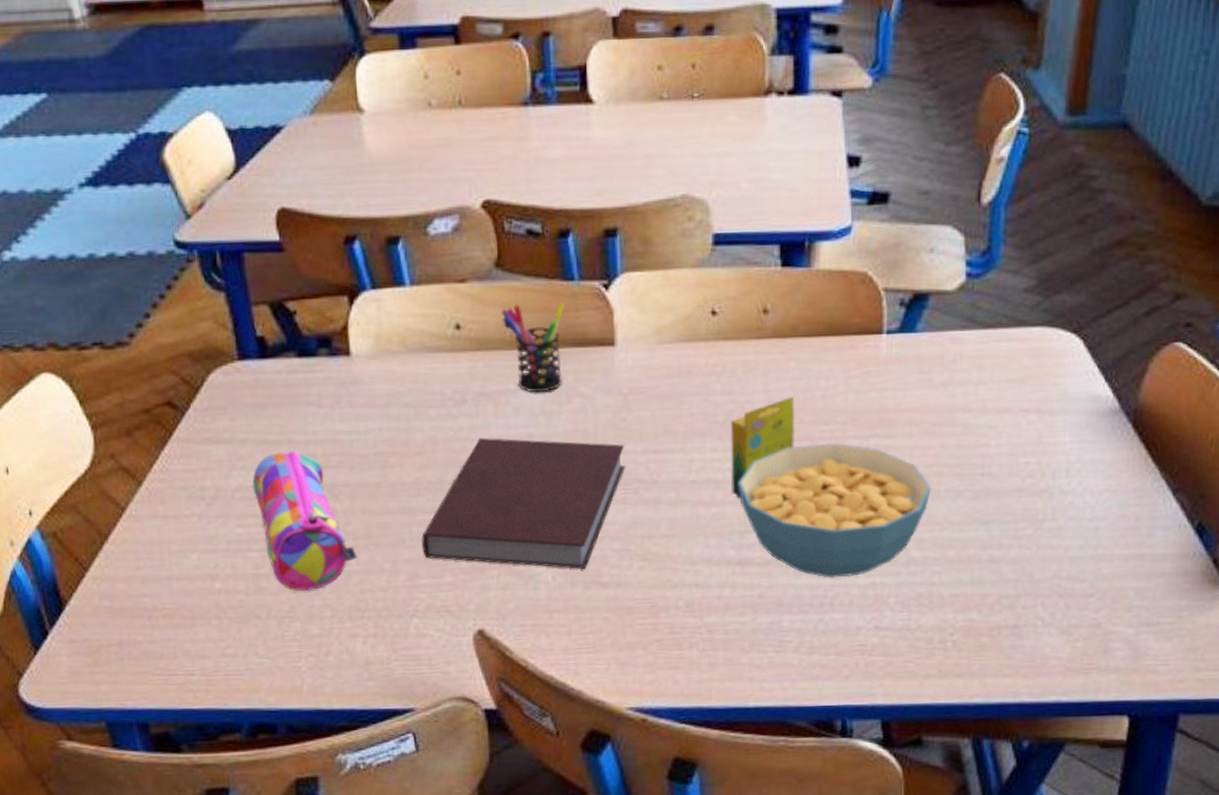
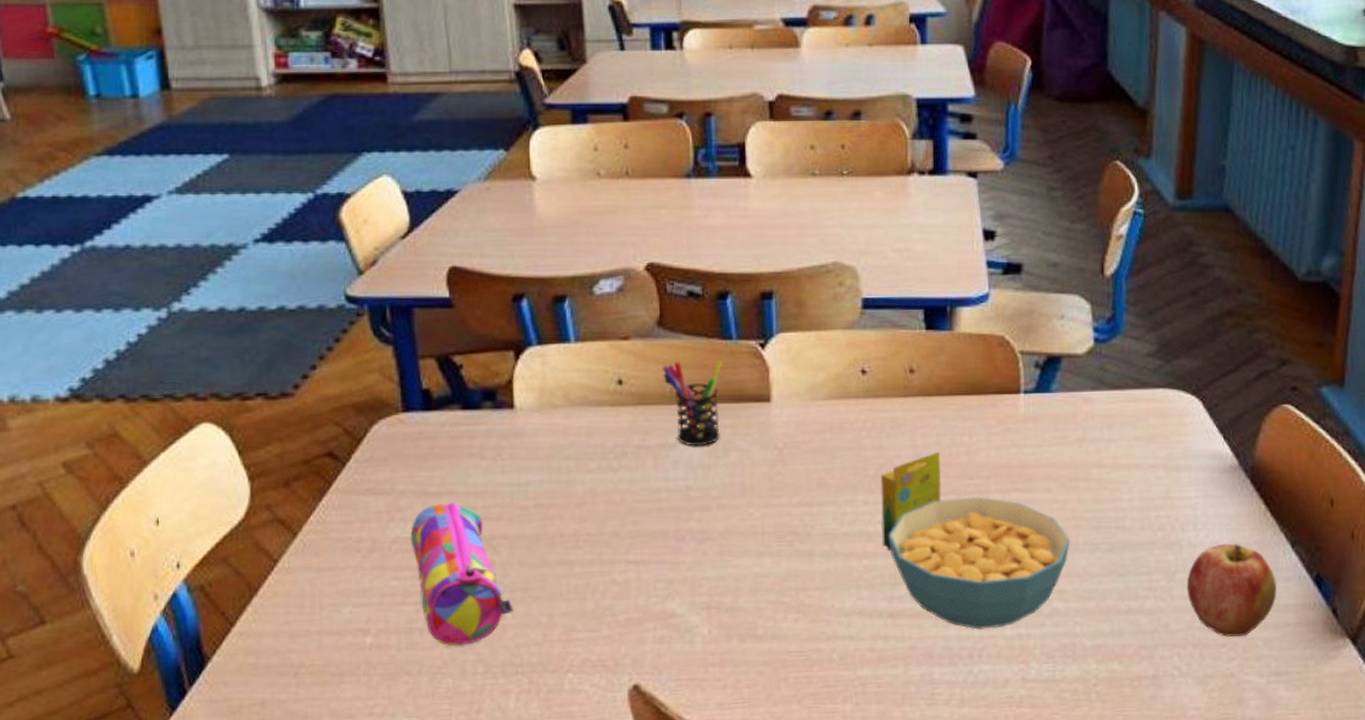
notebook: present [422,438,626,569] -> none [579,490,781,622]
apple: none [1054,490,1155,587] -> present [1186,543,1278,637]

